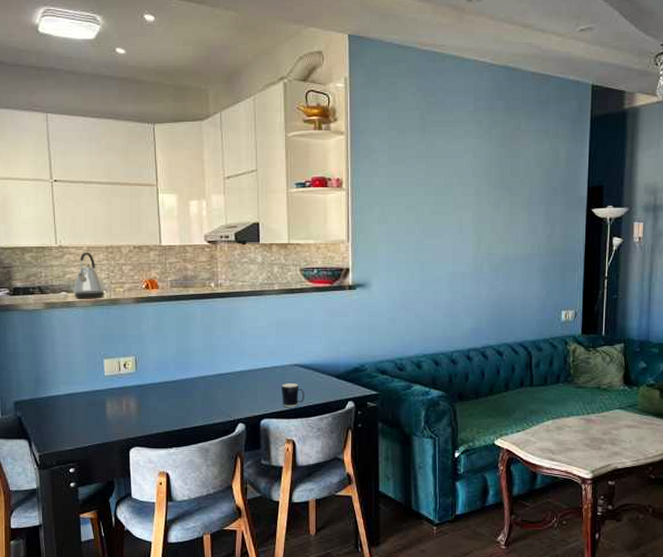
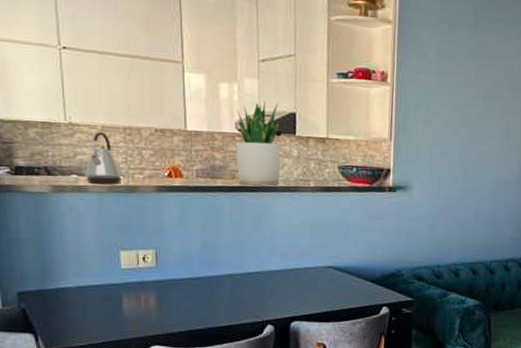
planter: none [206,213,246,293] -> present [236,100,281,187]
mug: present [281,383,304,407] -> none [313,285,338,311]

